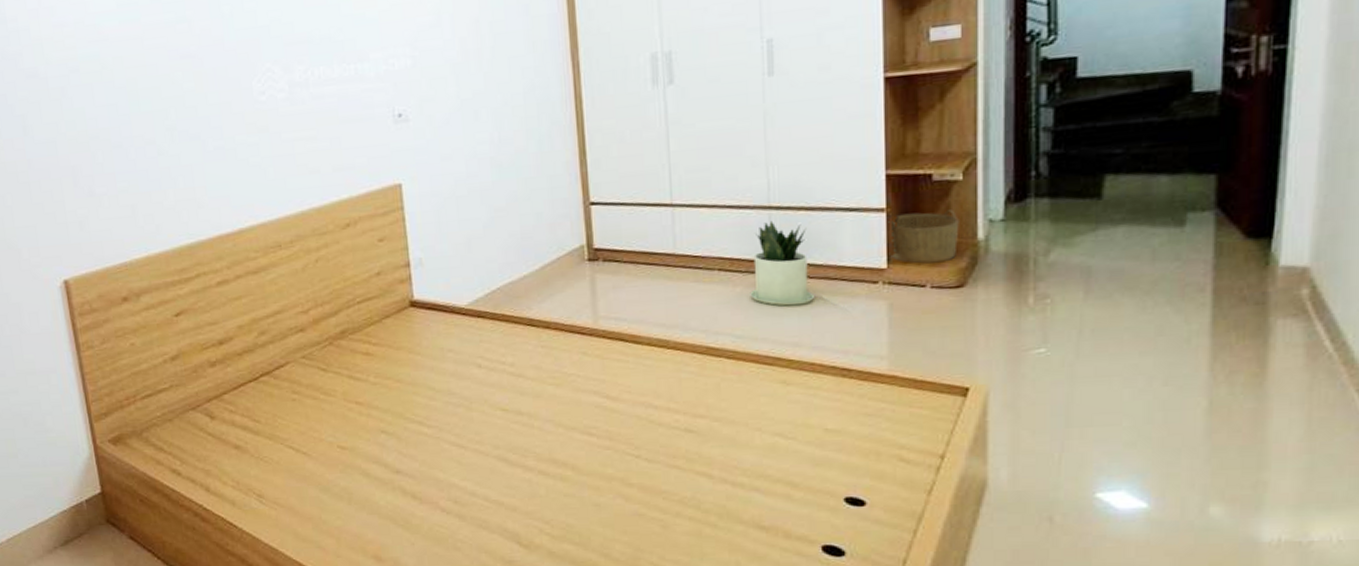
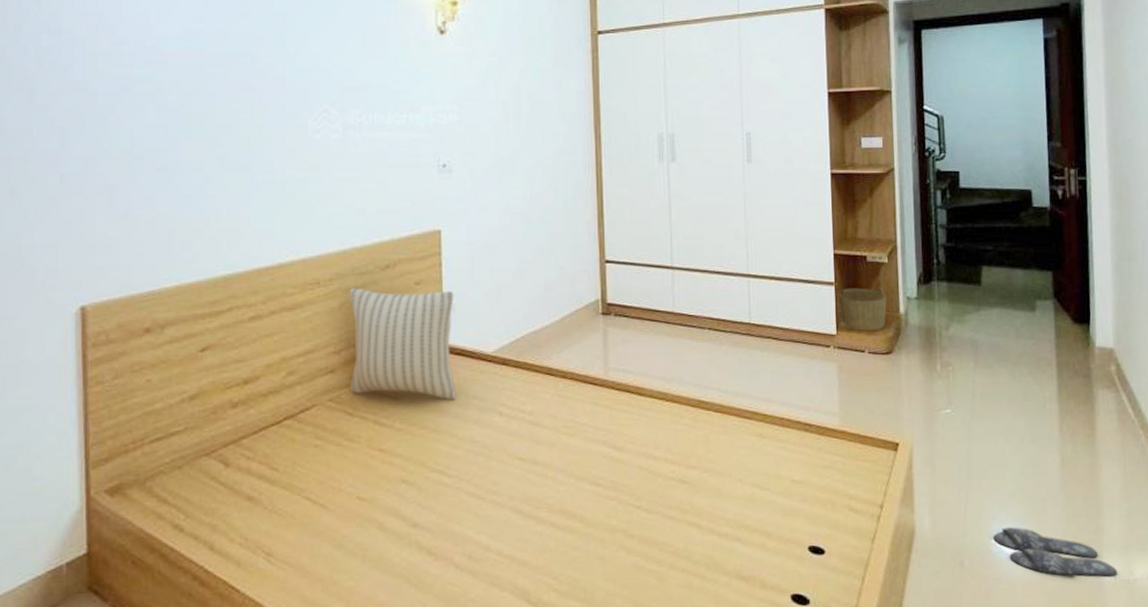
pillow: none [311,245,431,354] -> present [349,287,456,400]
planter: present [750,220,816,306] -> none [733,287,784,365]
slippers: none [1098,480,1282,538] -> present [993,527,1117,577]

